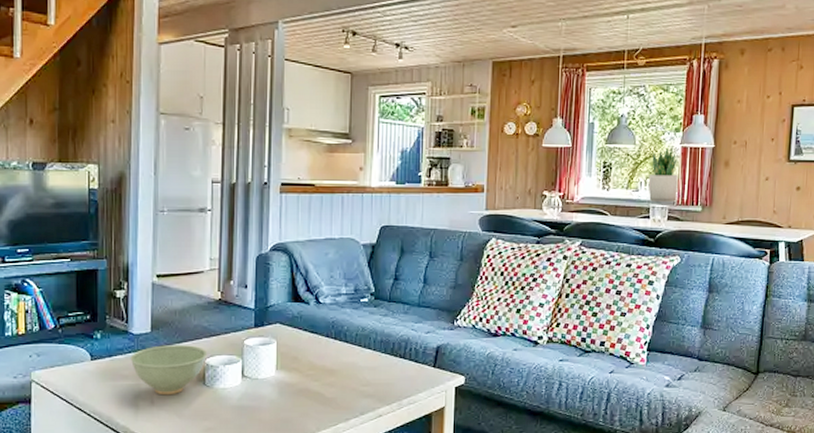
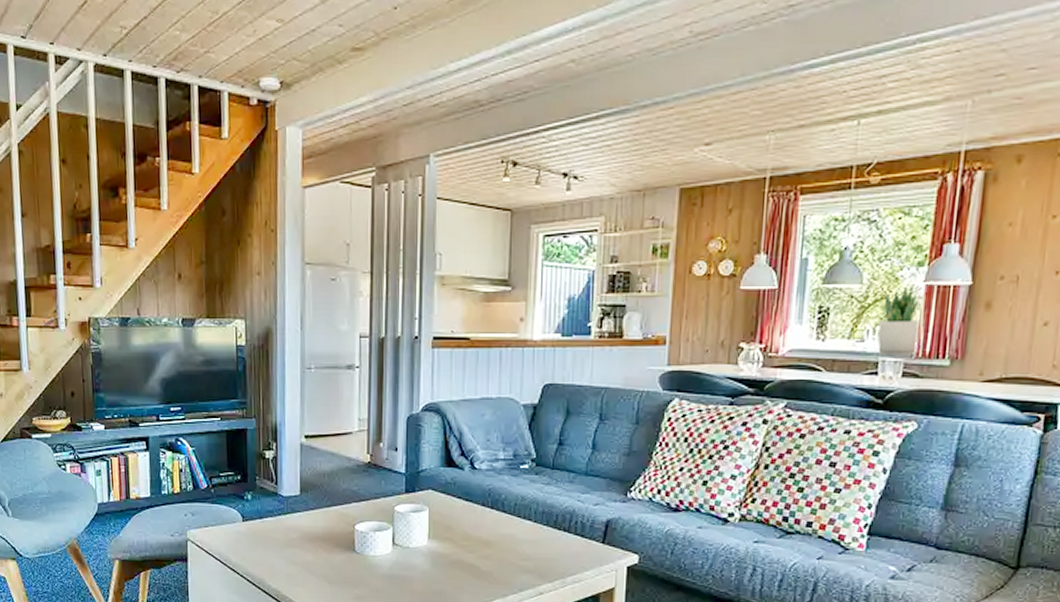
bowl: present [130,345,208,396] -> none [280,509,358,561]

